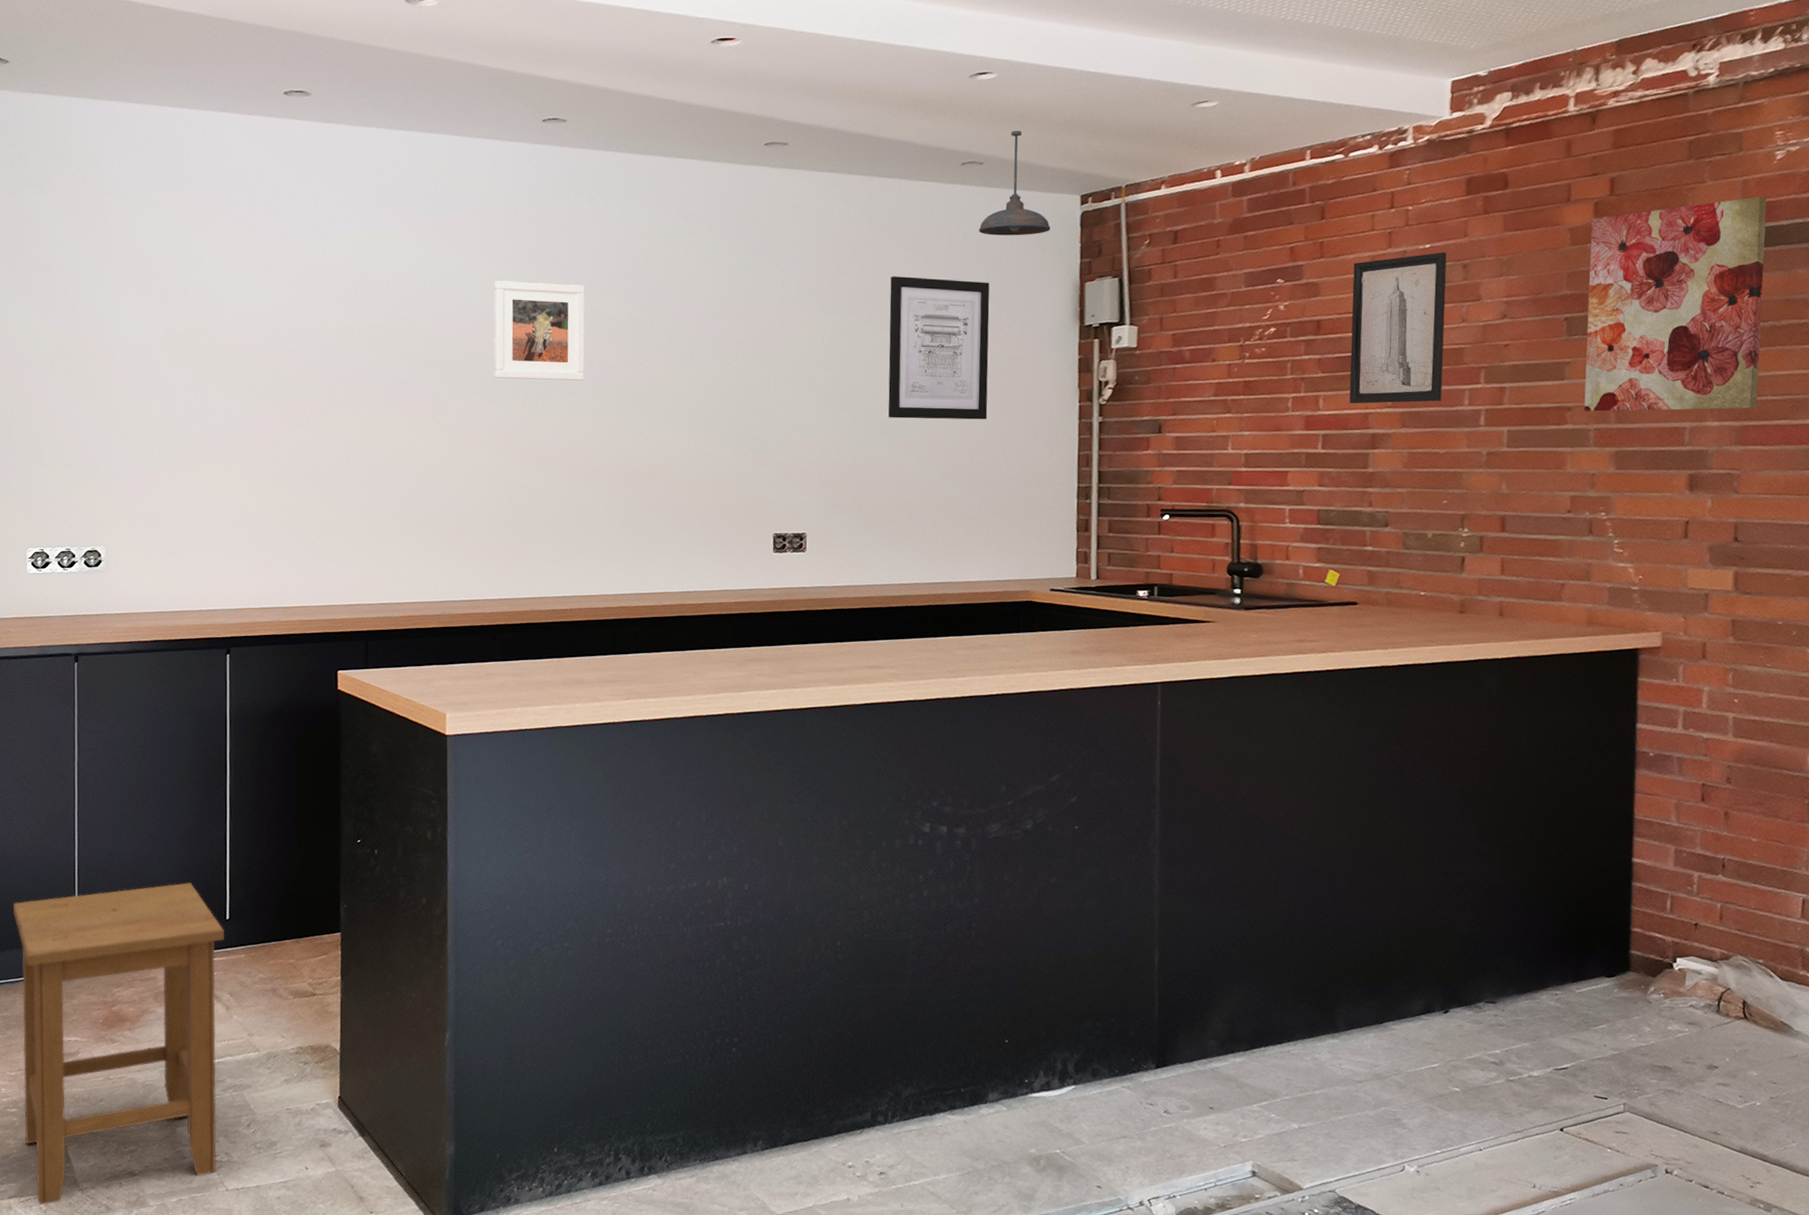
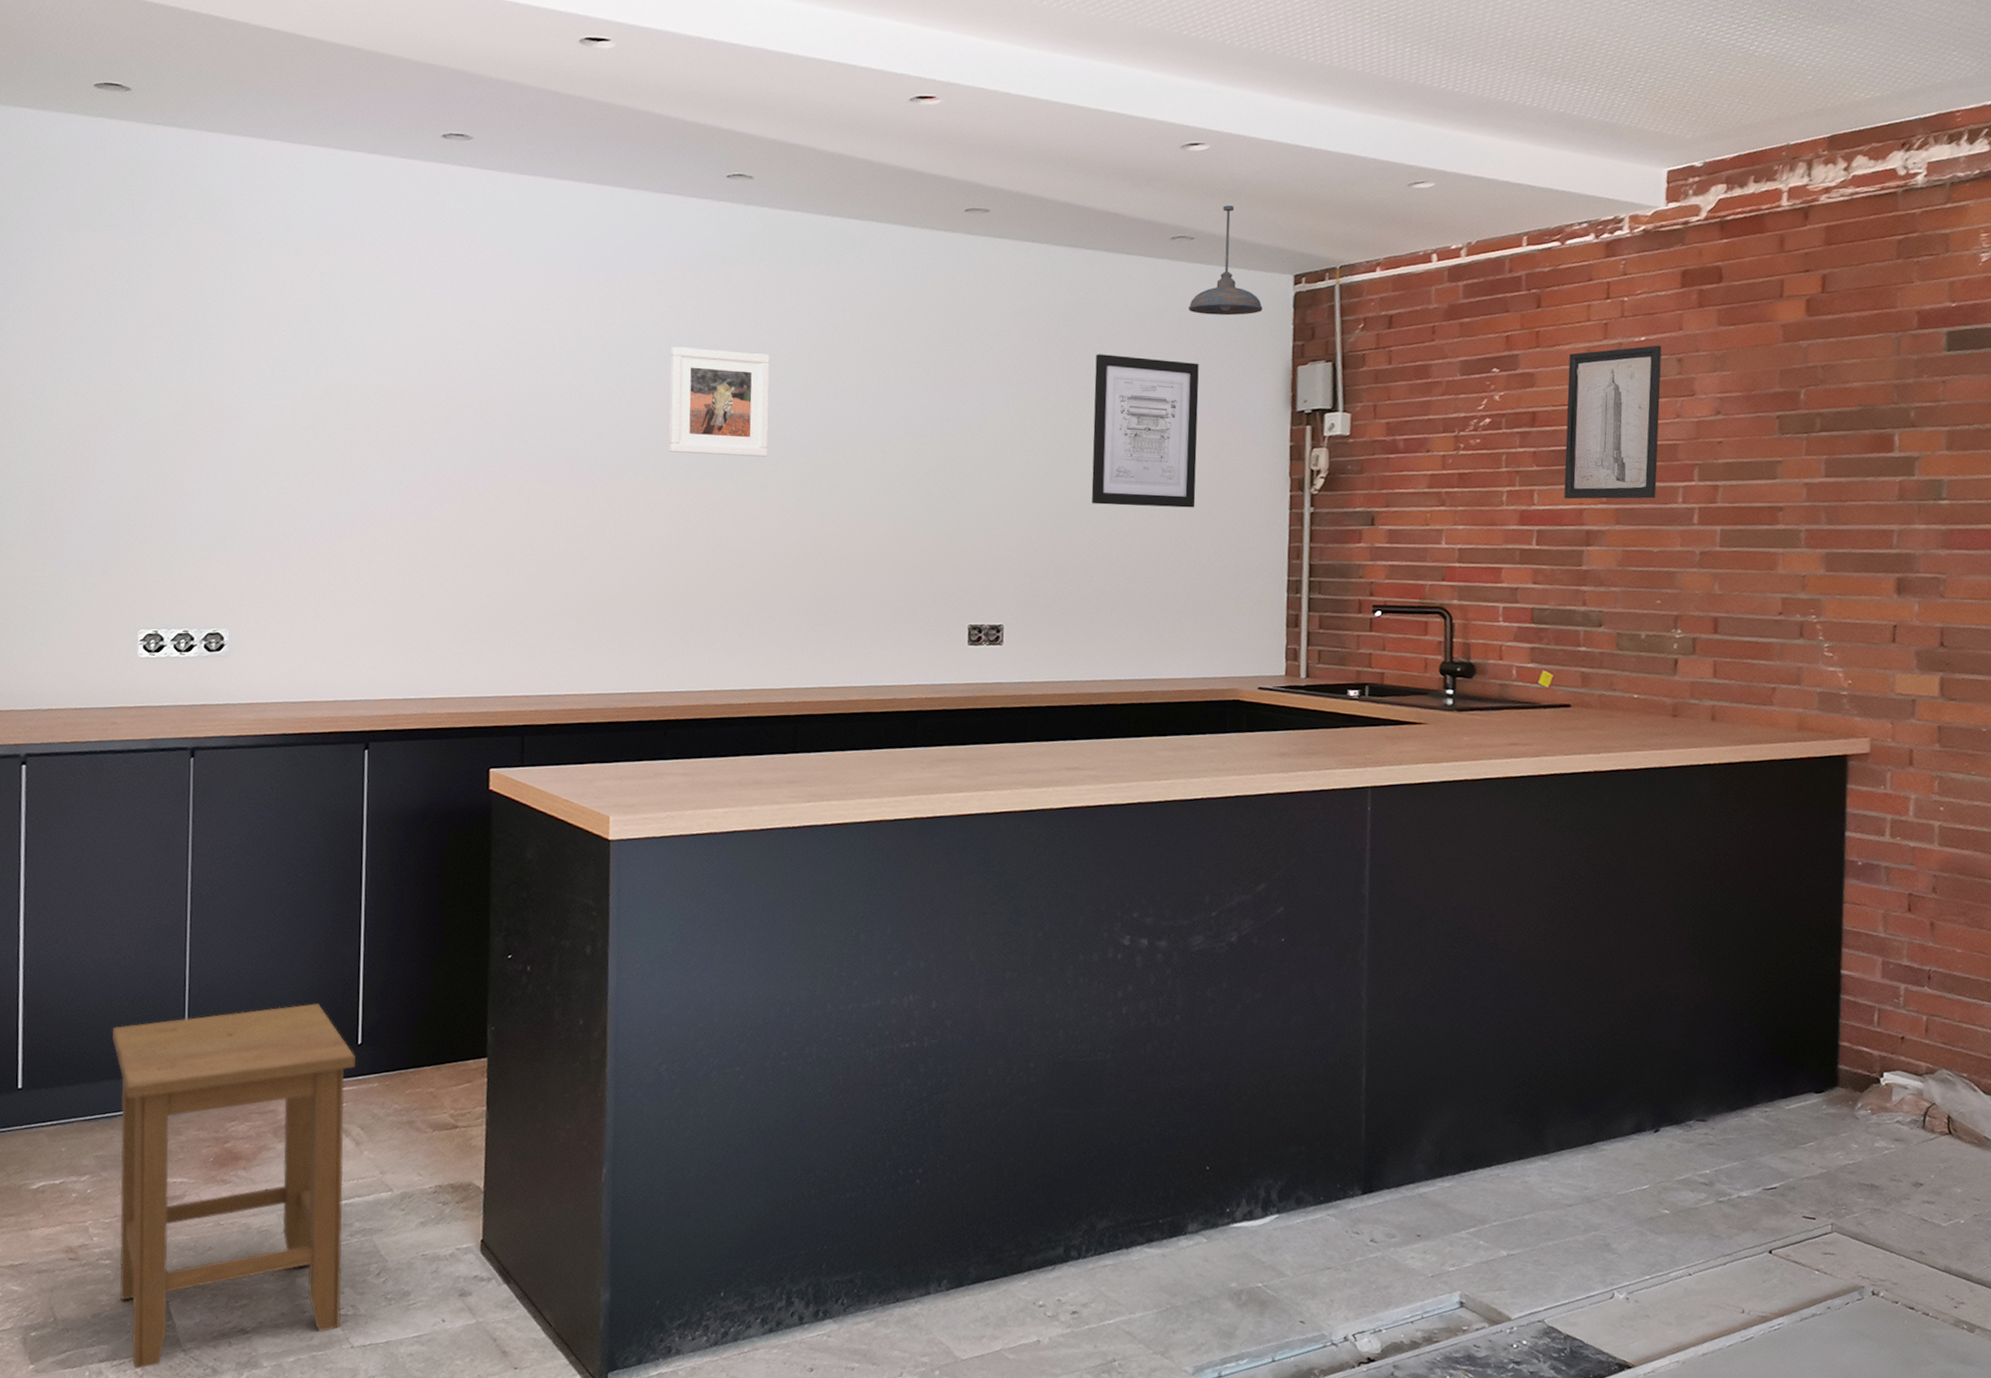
wall art: present [1584,197,1767,412] -> none [1795,298,1972,513]

